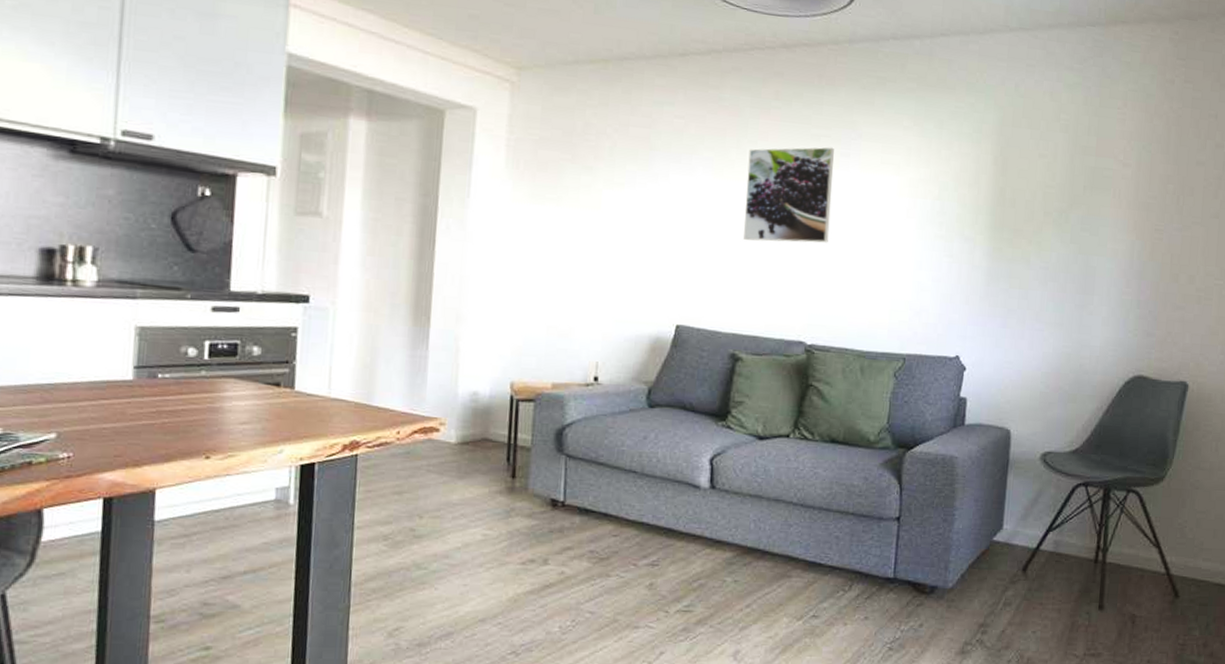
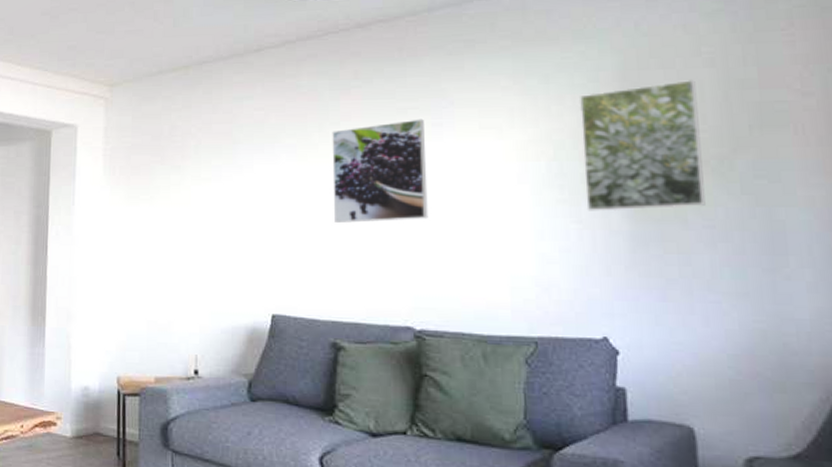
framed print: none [957,140,1052,250] -> present [578,79,706,211]

